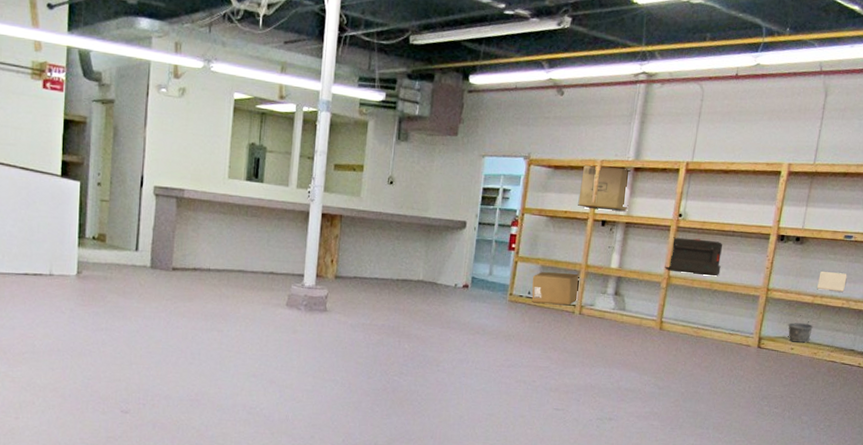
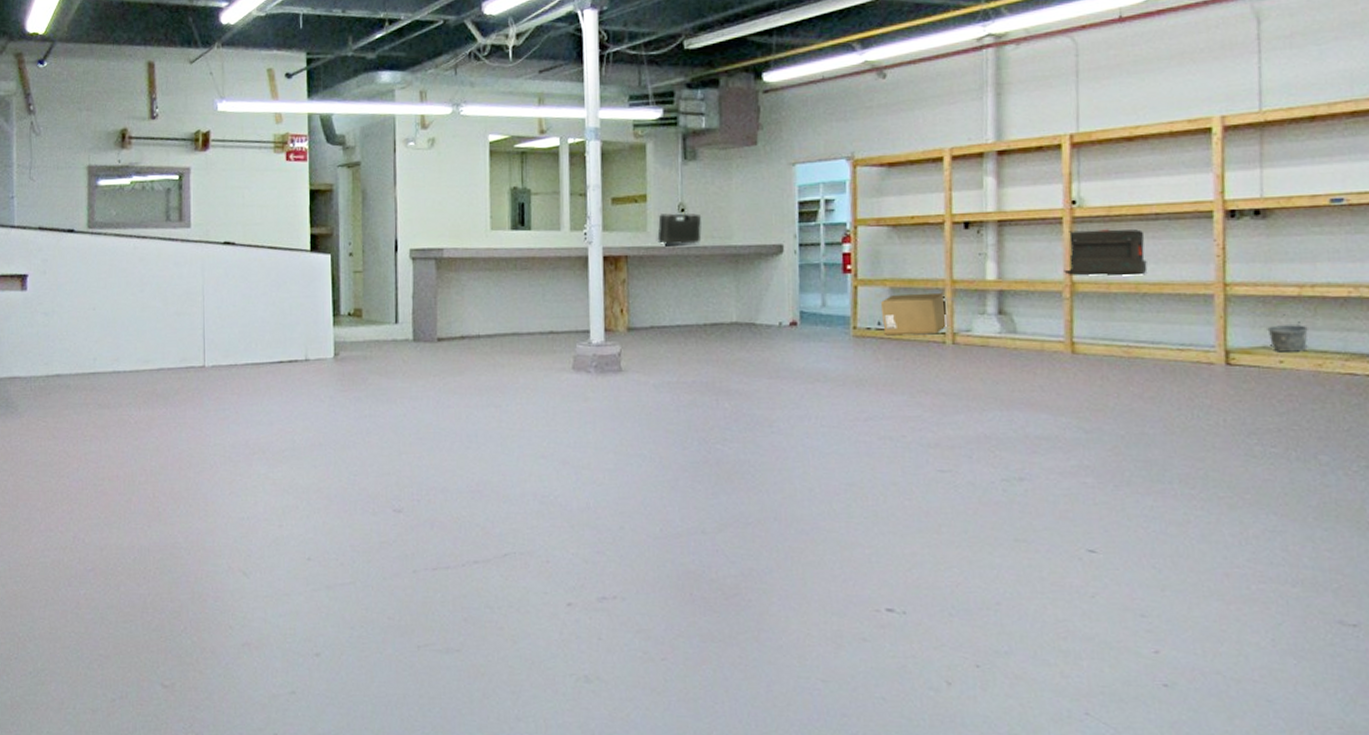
tool box: none [369,183,406,212] -> present [658,213,702,244]
cardboard box: present [578,165,629,212] -> none [926,153,996,210]
box: present [817,270,847,293] -> none [1301,250,1349,277]

